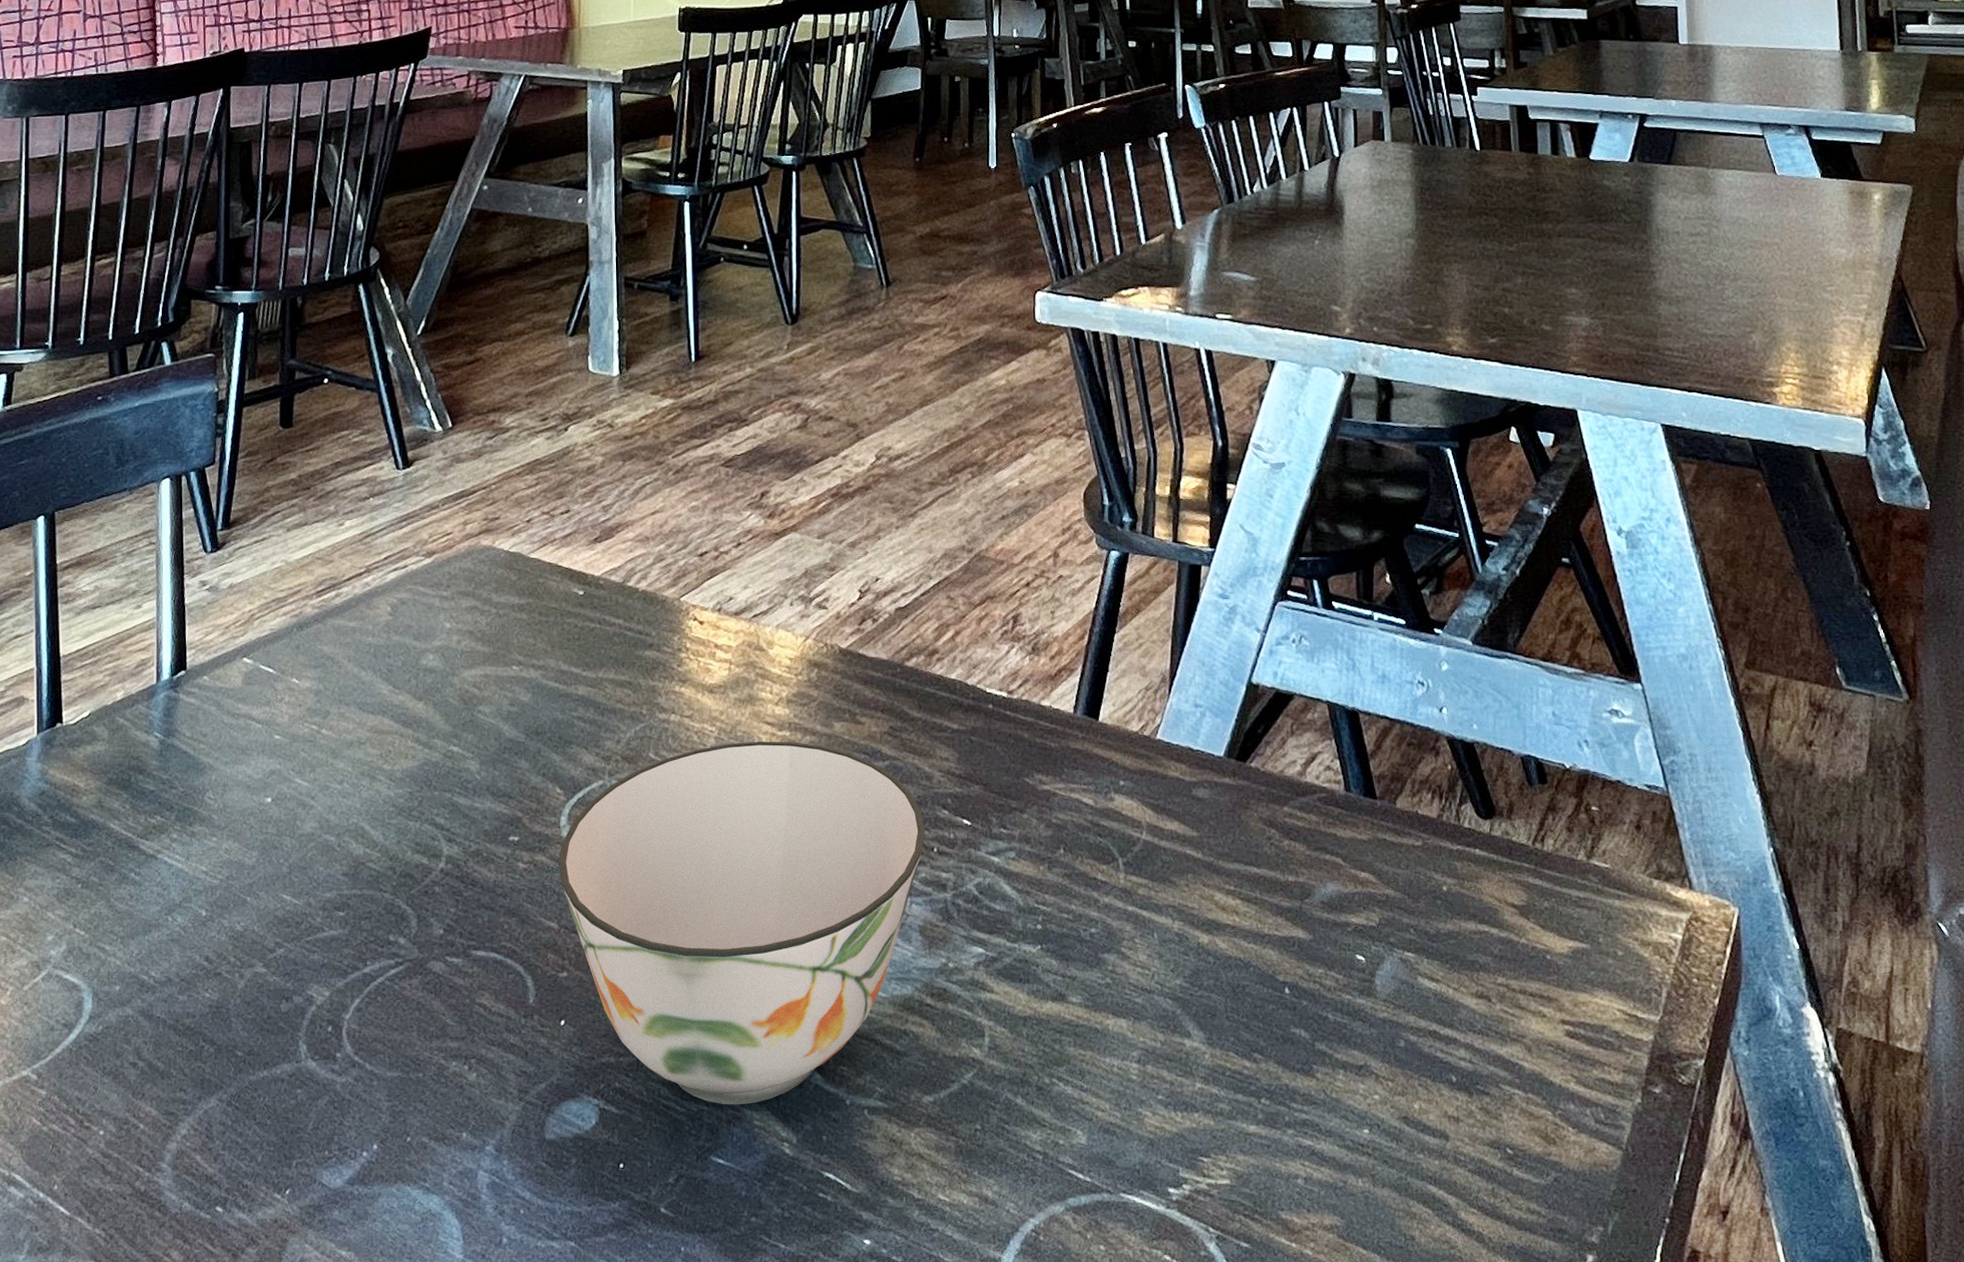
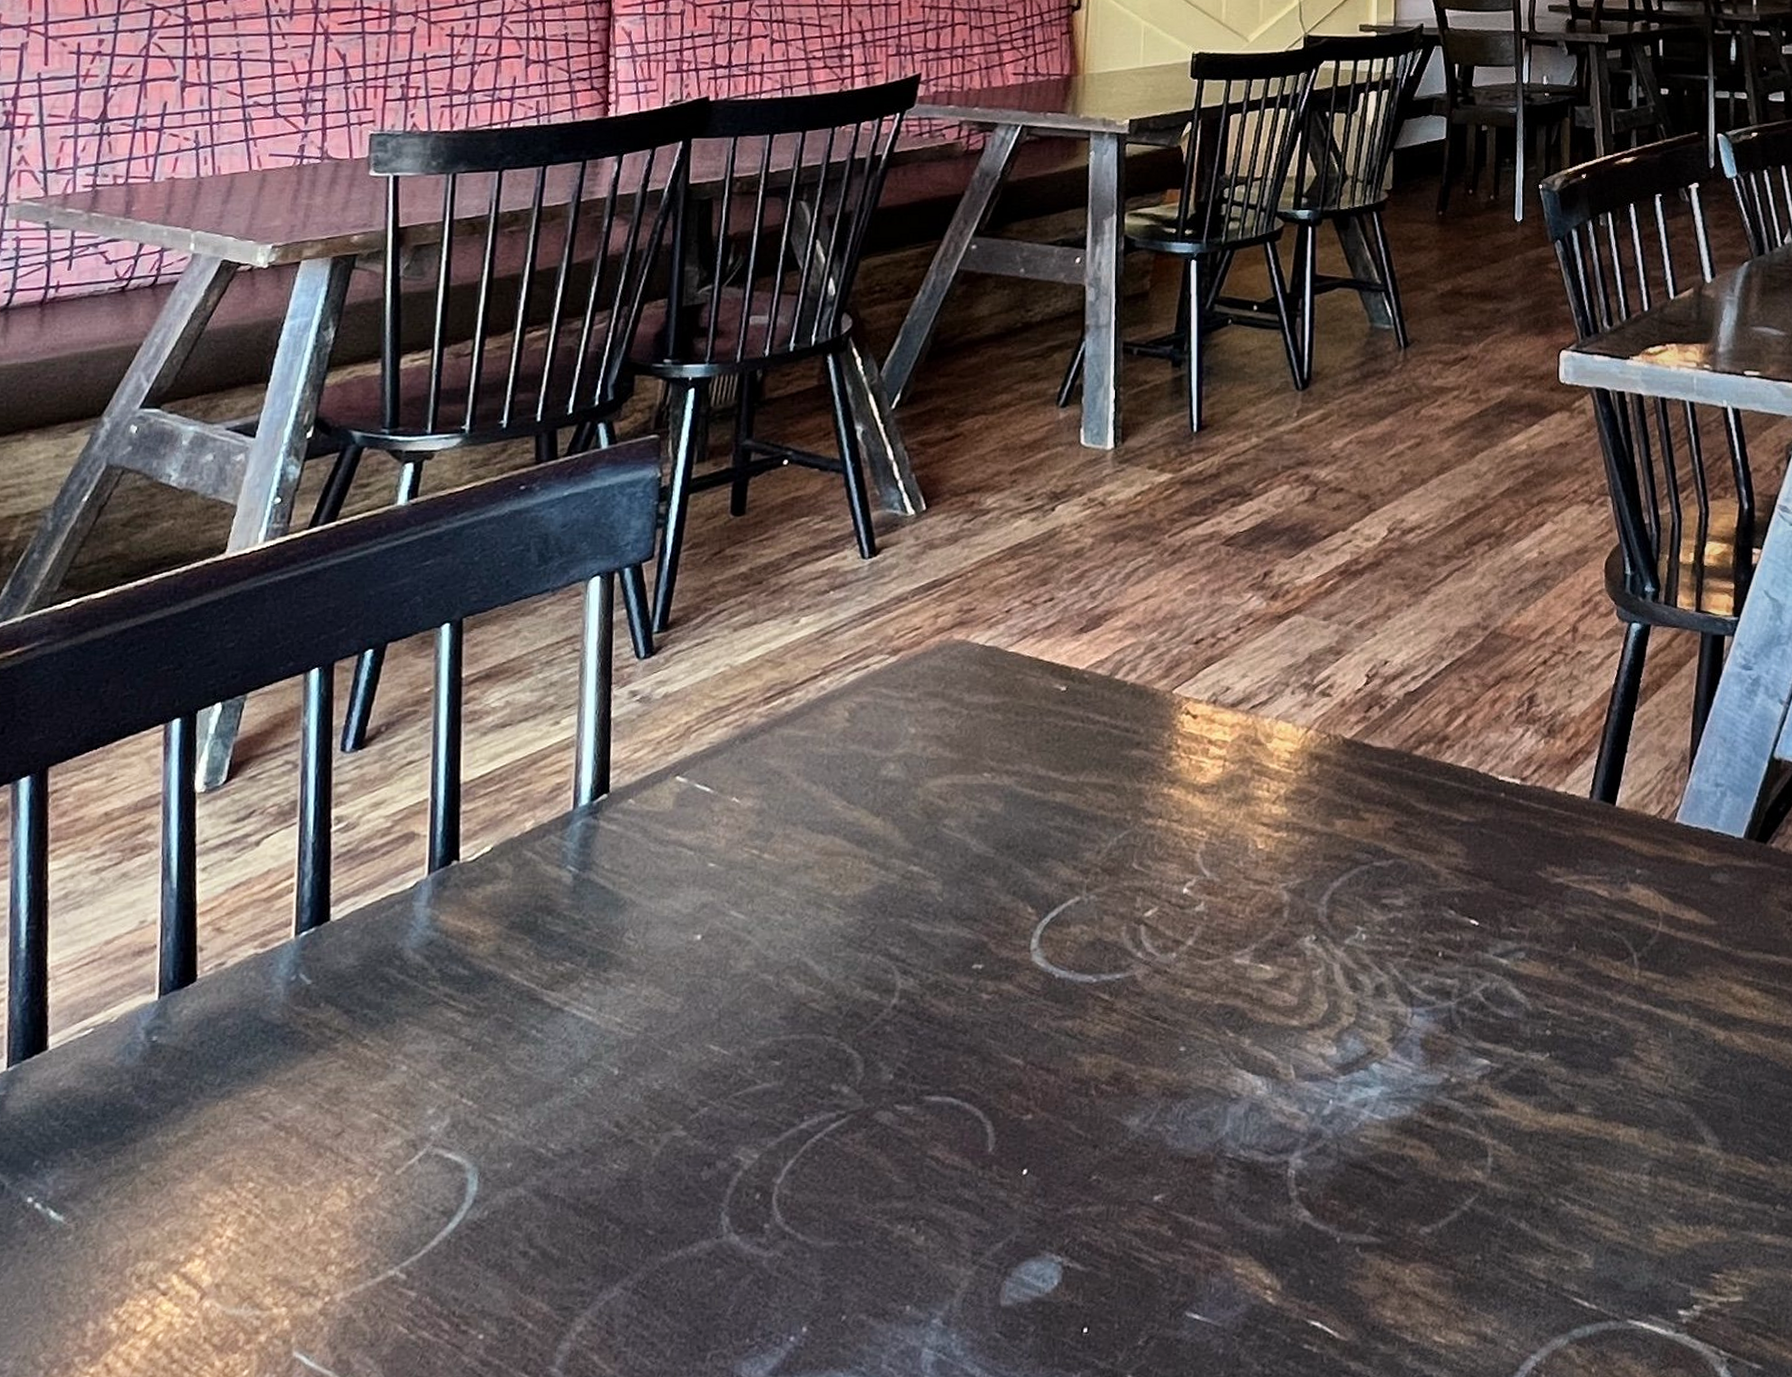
soup bowl: present [558,741,925,1105] -> none [1026,843,1430,1253]

